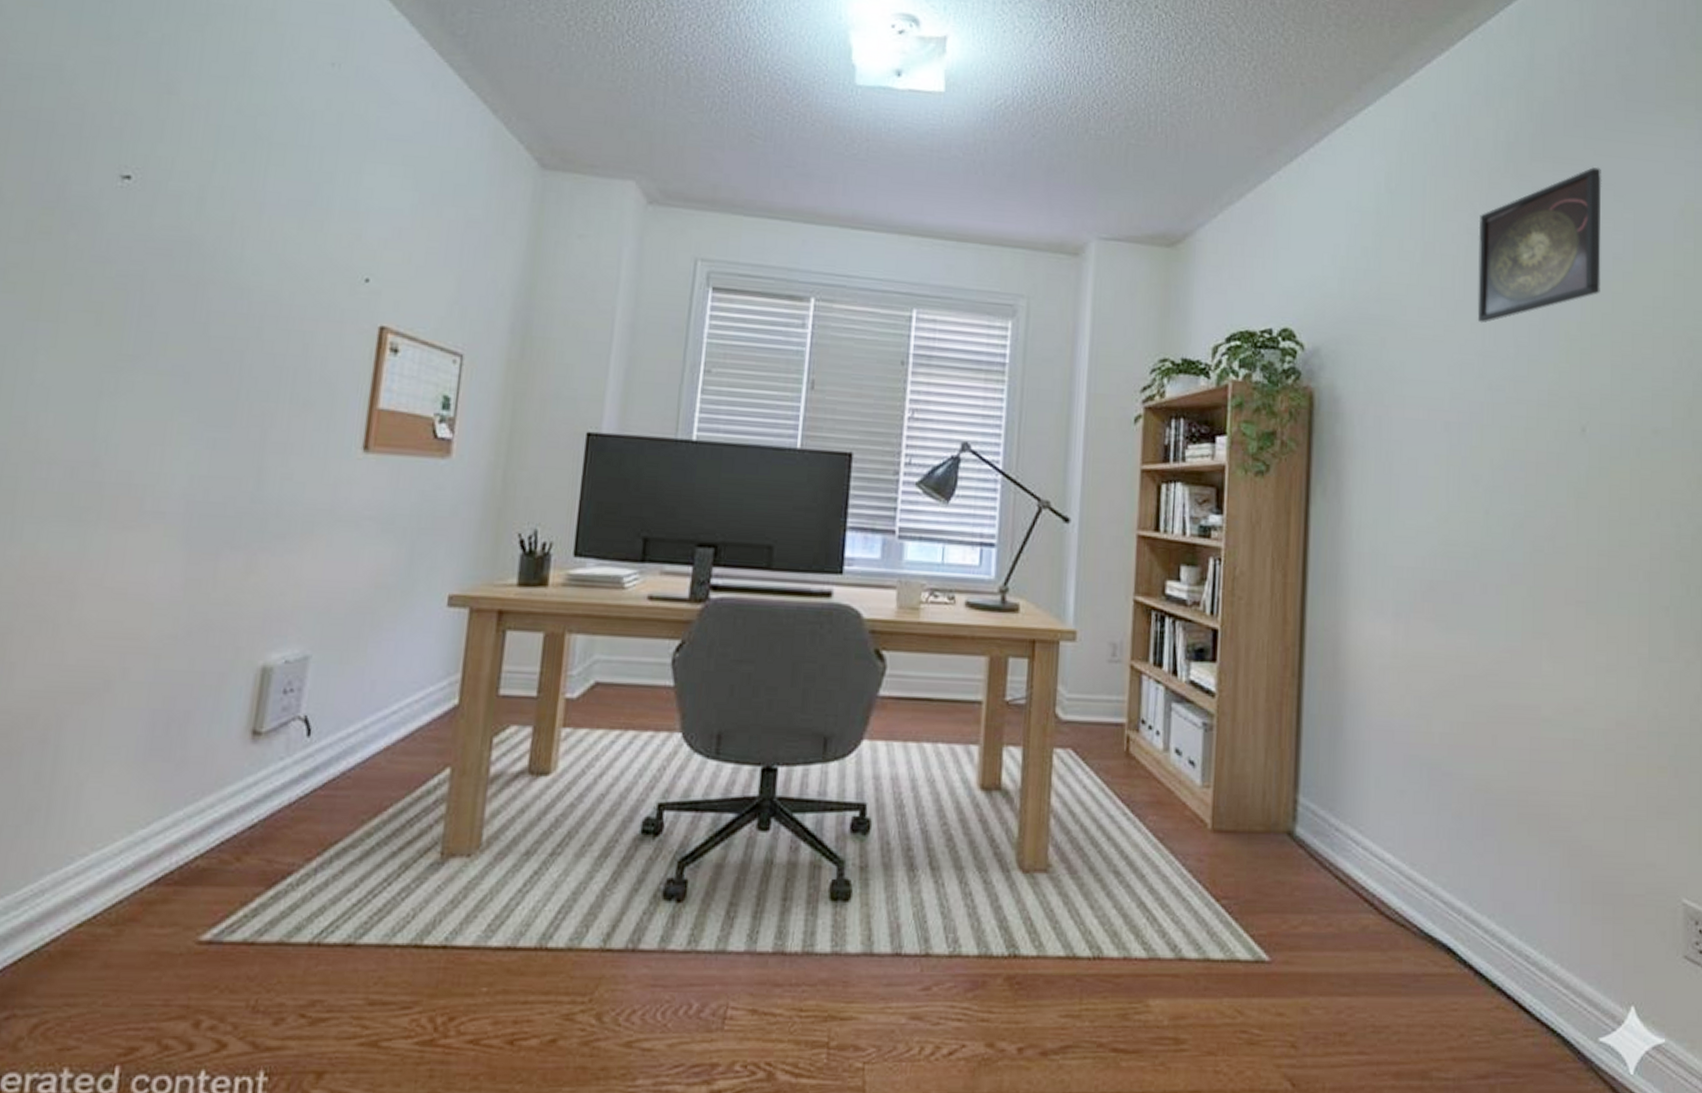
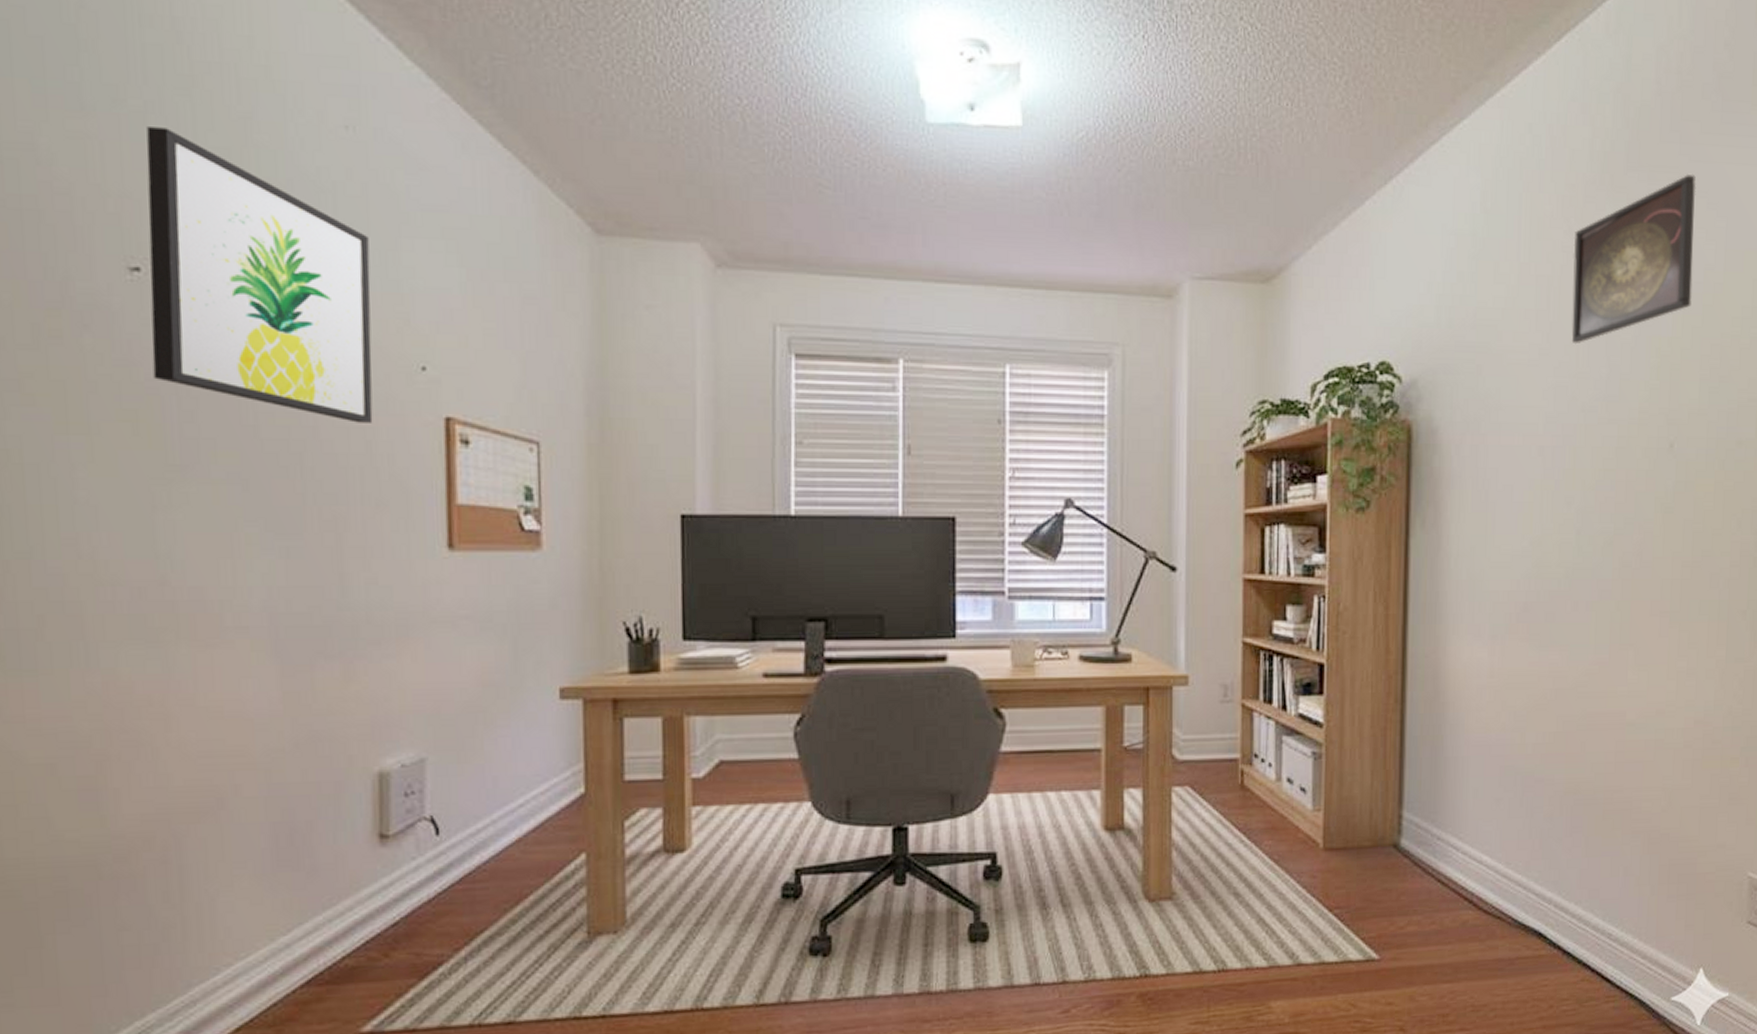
wall art: none [124,56,337,328] -> present [146,127,373,423]

